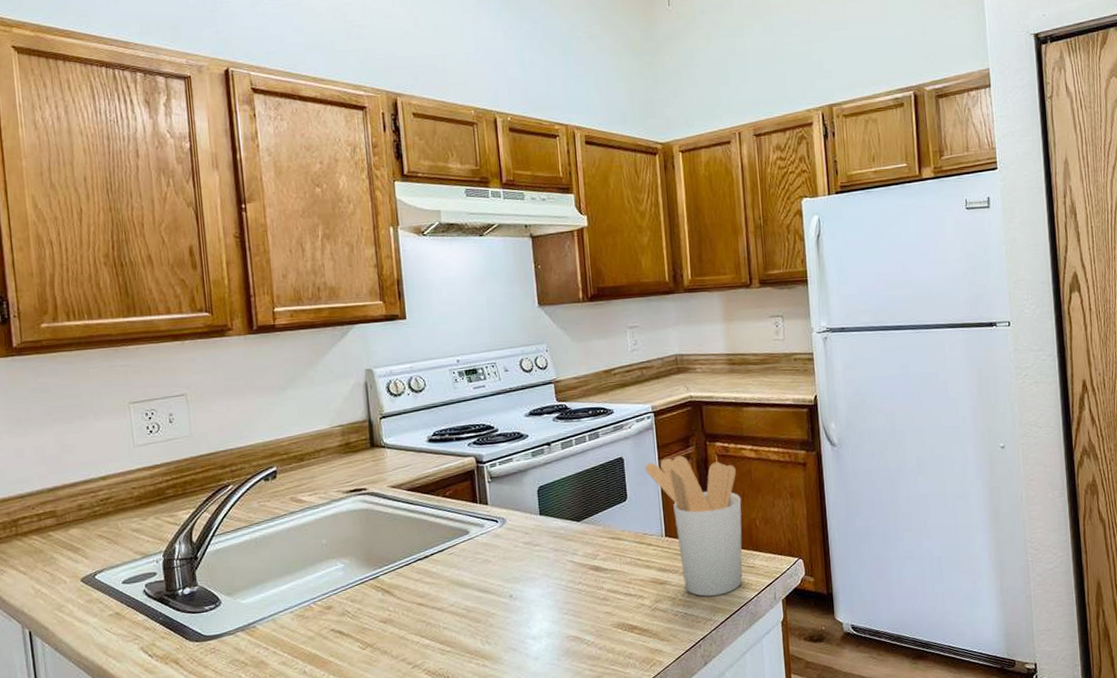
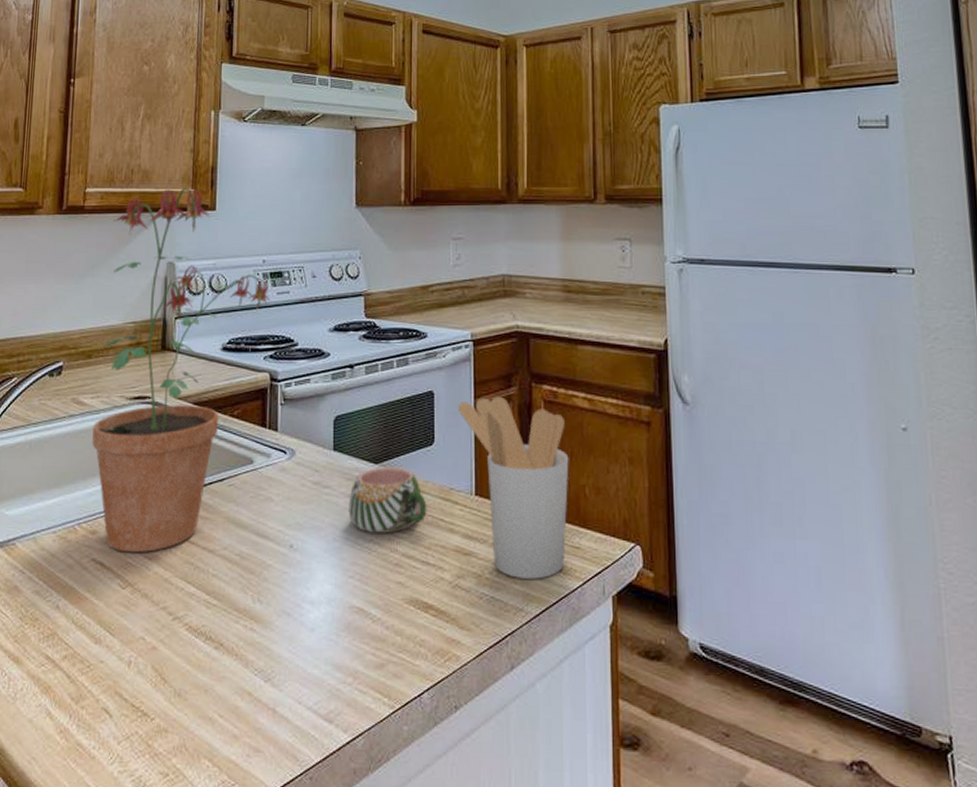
potted plant: none [306,300,469,620] -> present [92,187,271,553]
mug: none [557,521,626,577] -> present [348,466,427,533]

